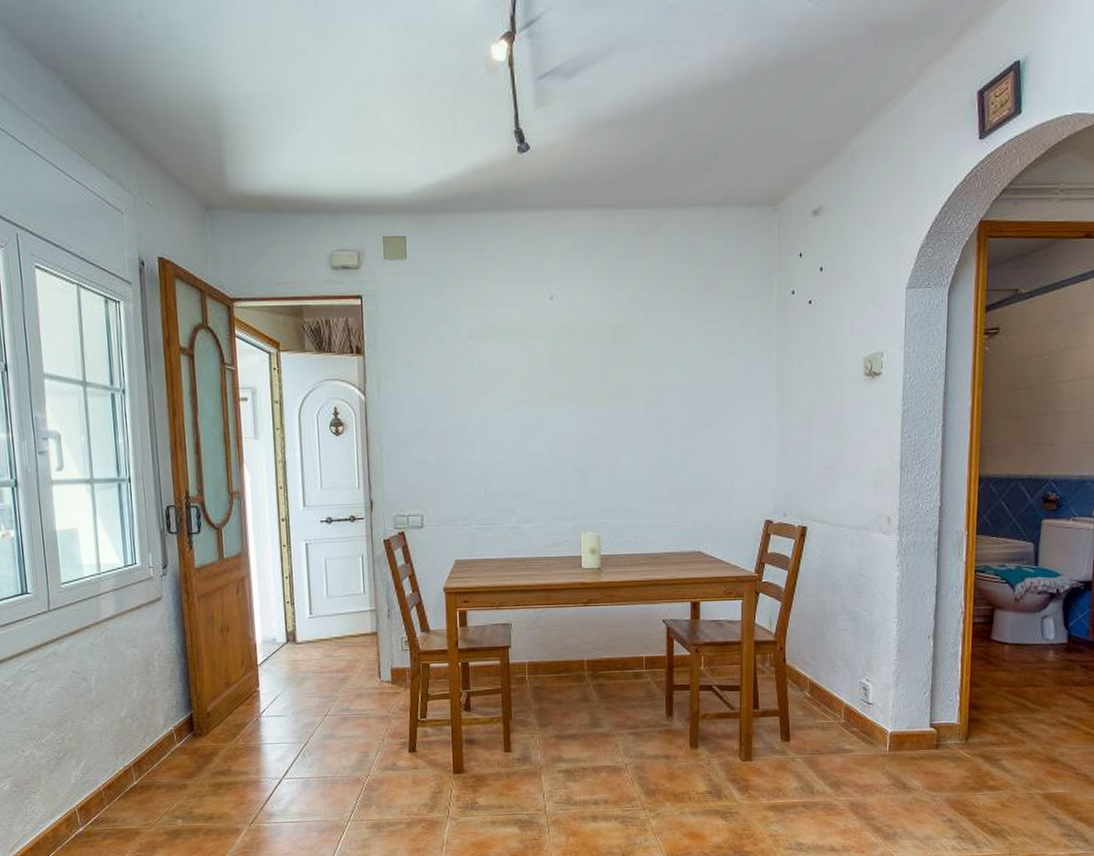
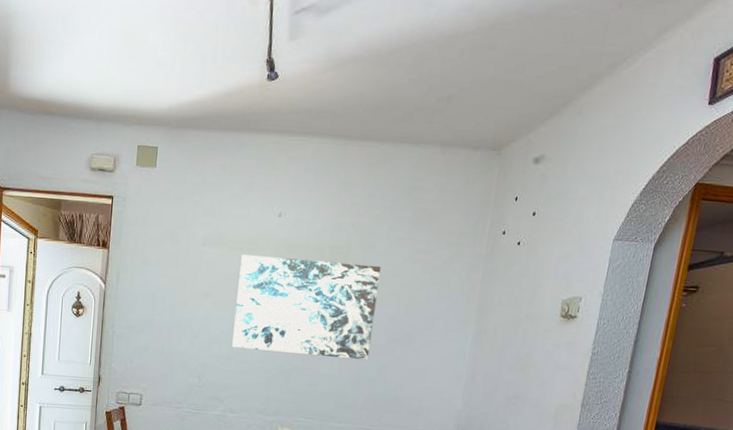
wall art: none [515,341,669,450] -> present [232,254,381,361]

